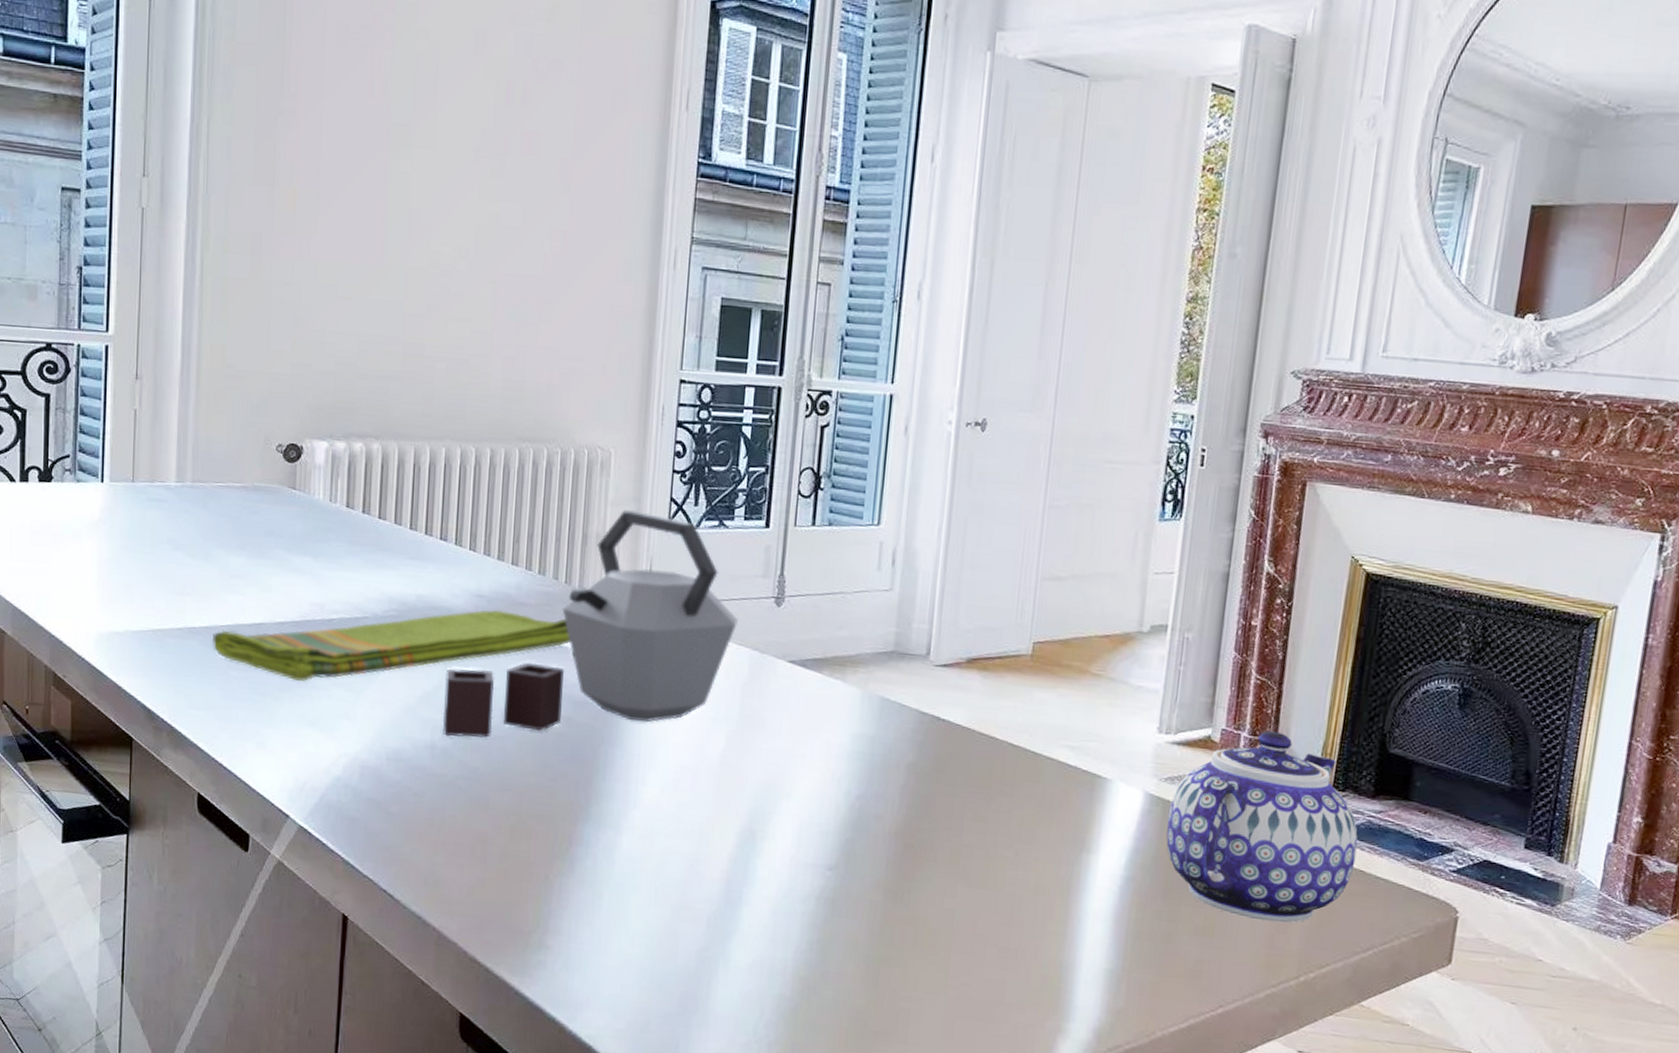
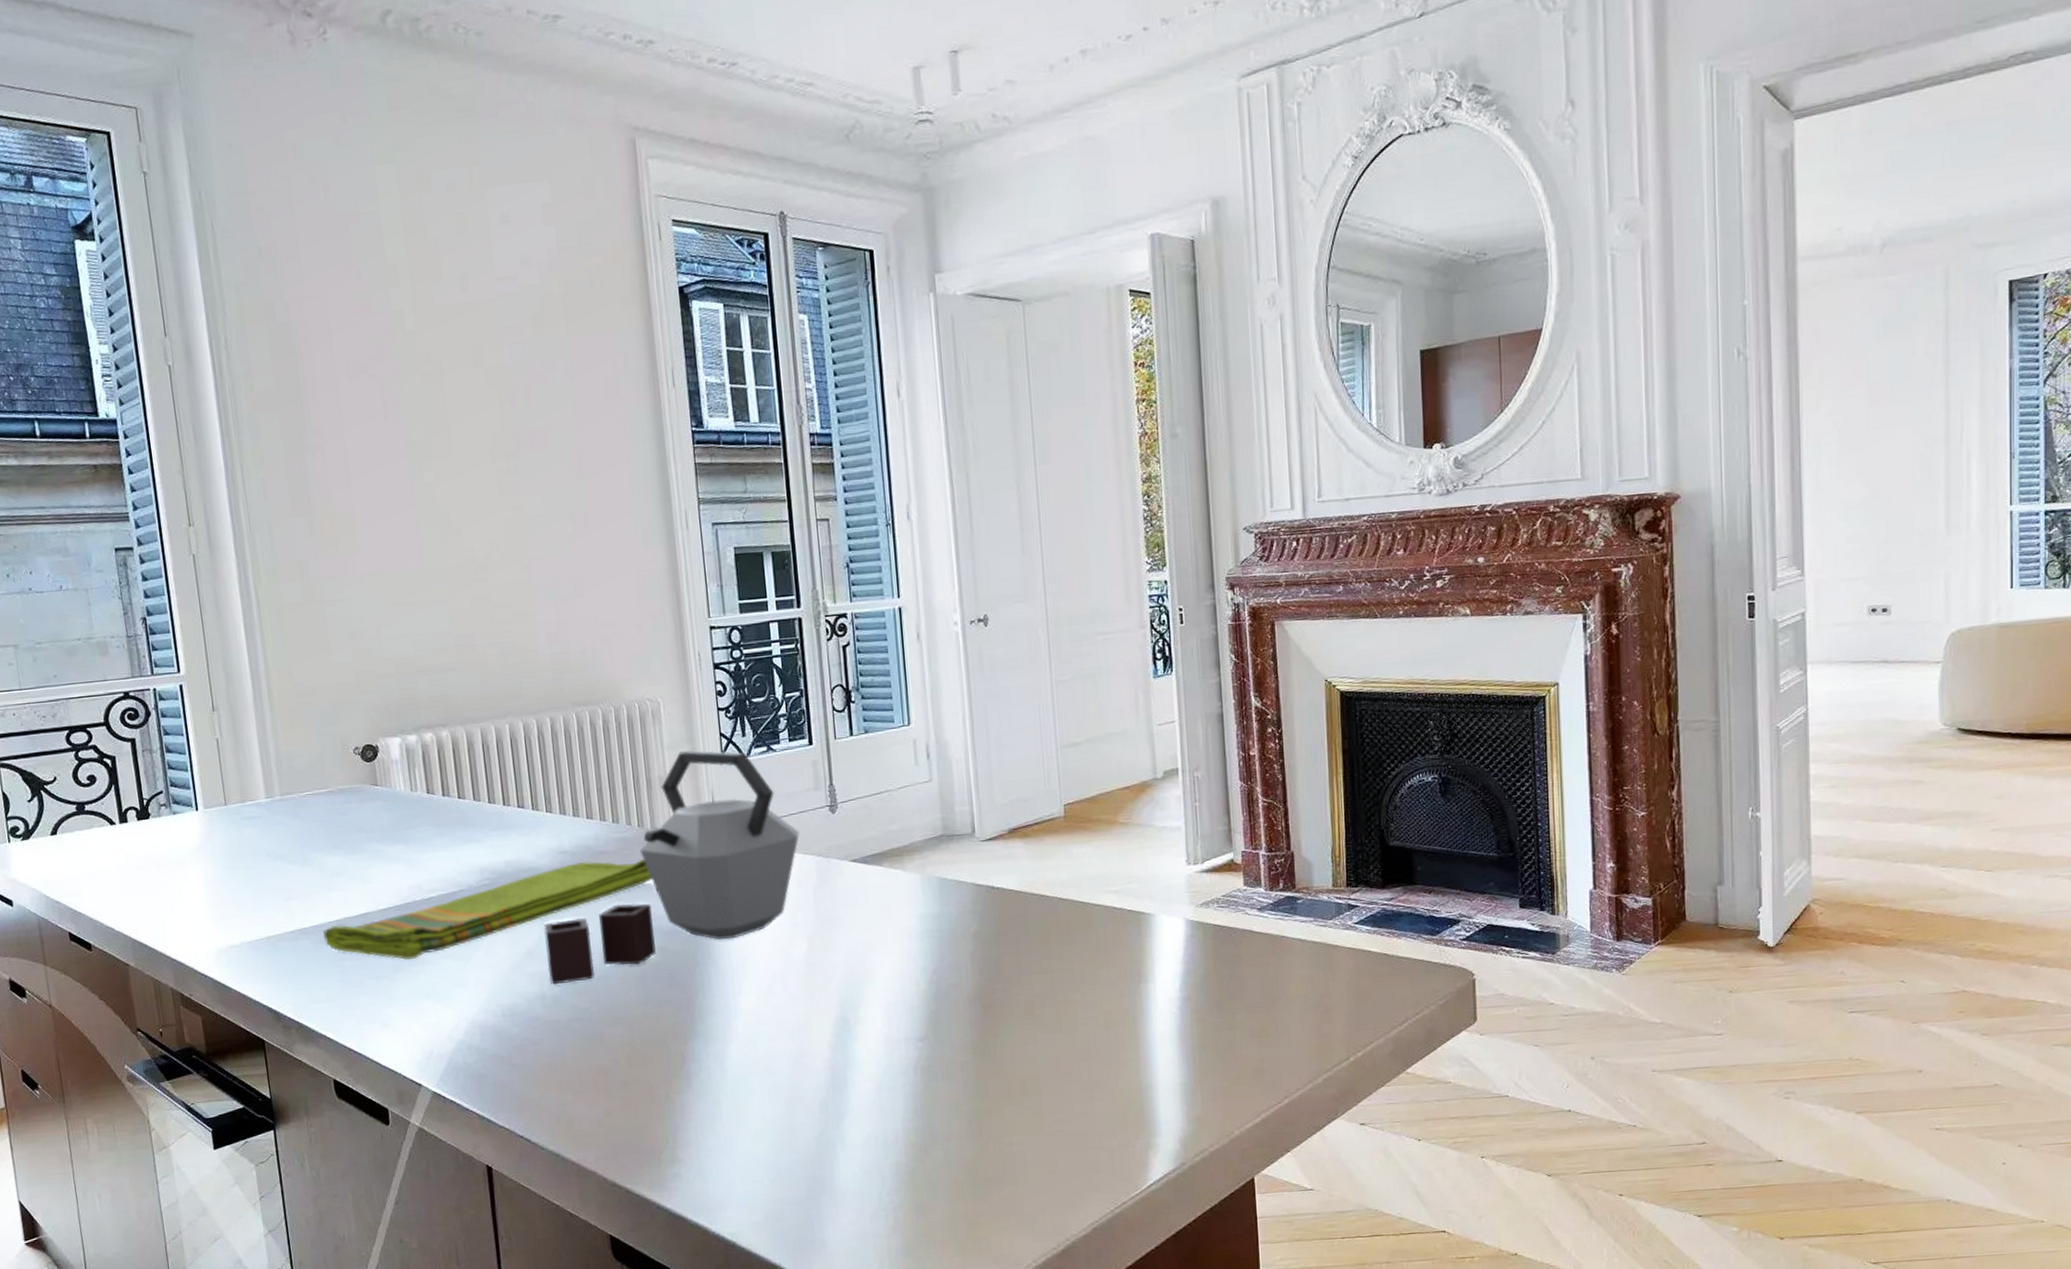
teapot: present [1166,730,1358,923] -> none [1209,844,1379,1015]

